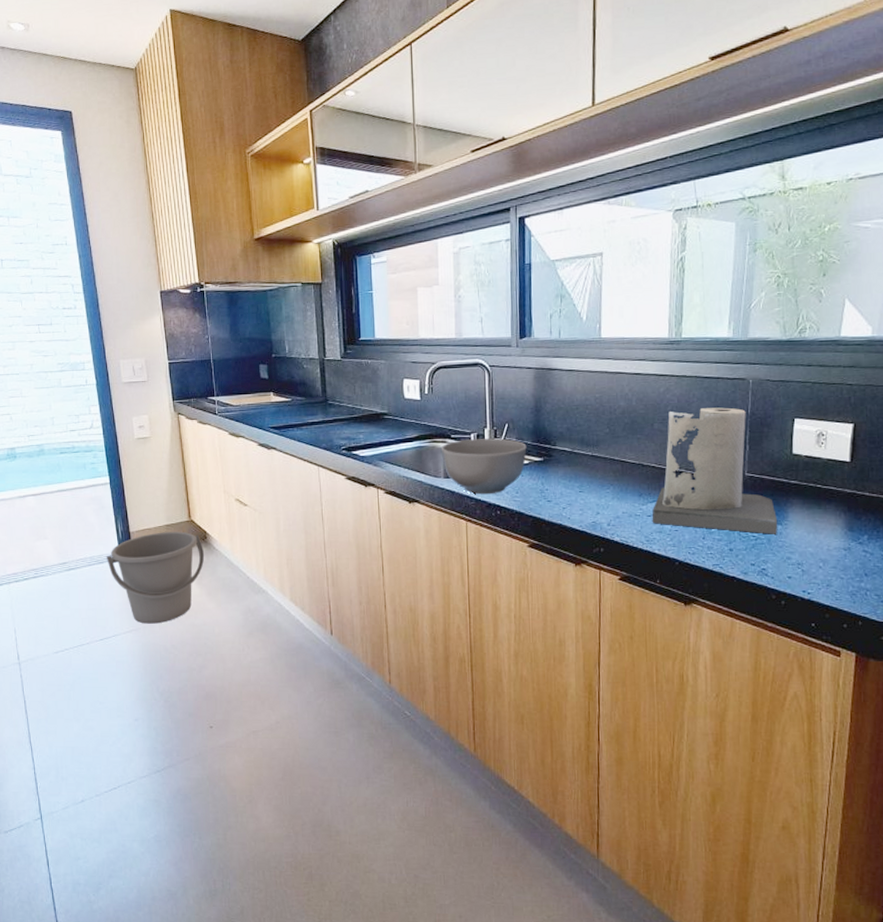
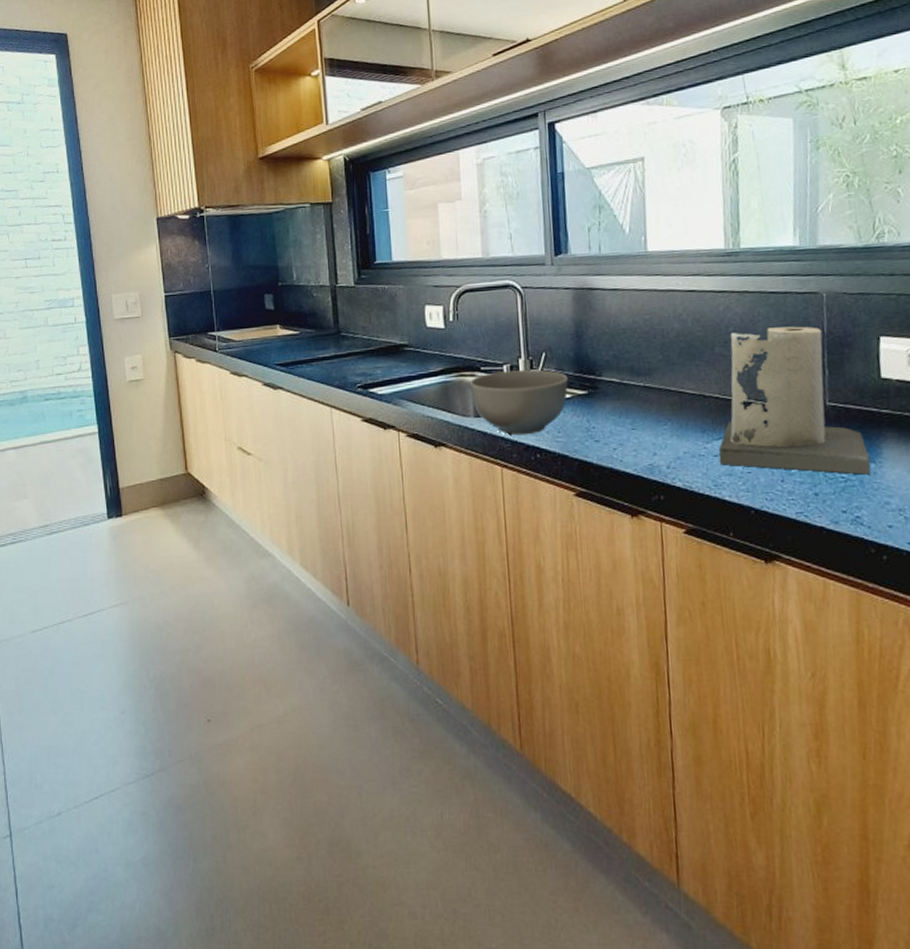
bucket: present [107,531,205,624] -> none [93,486,203,596]

